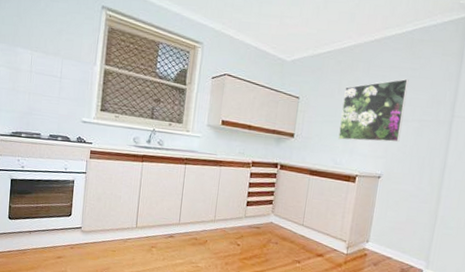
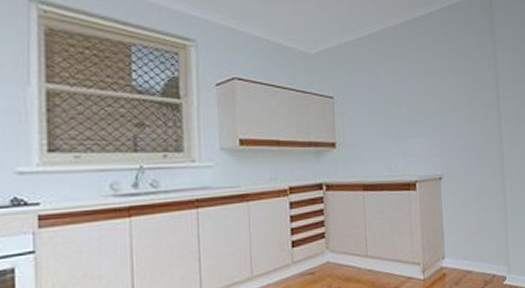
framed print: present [338,78,409,143] -> none [384,62,453,142]

